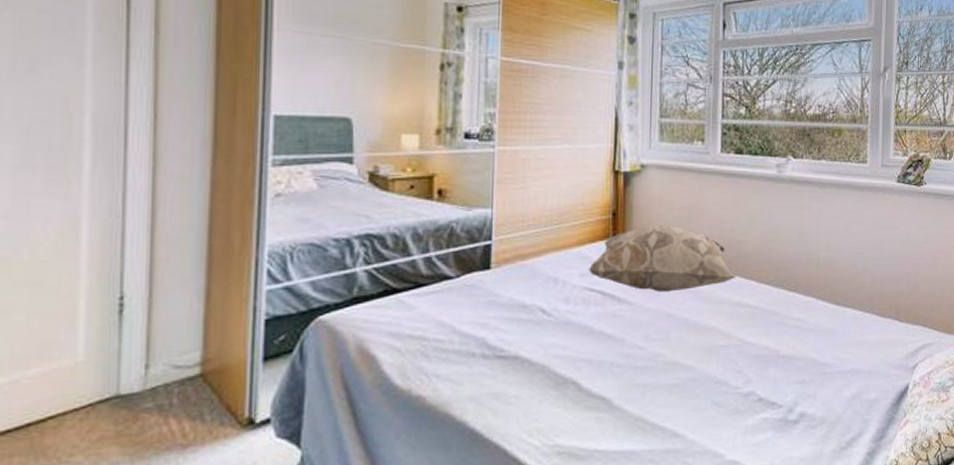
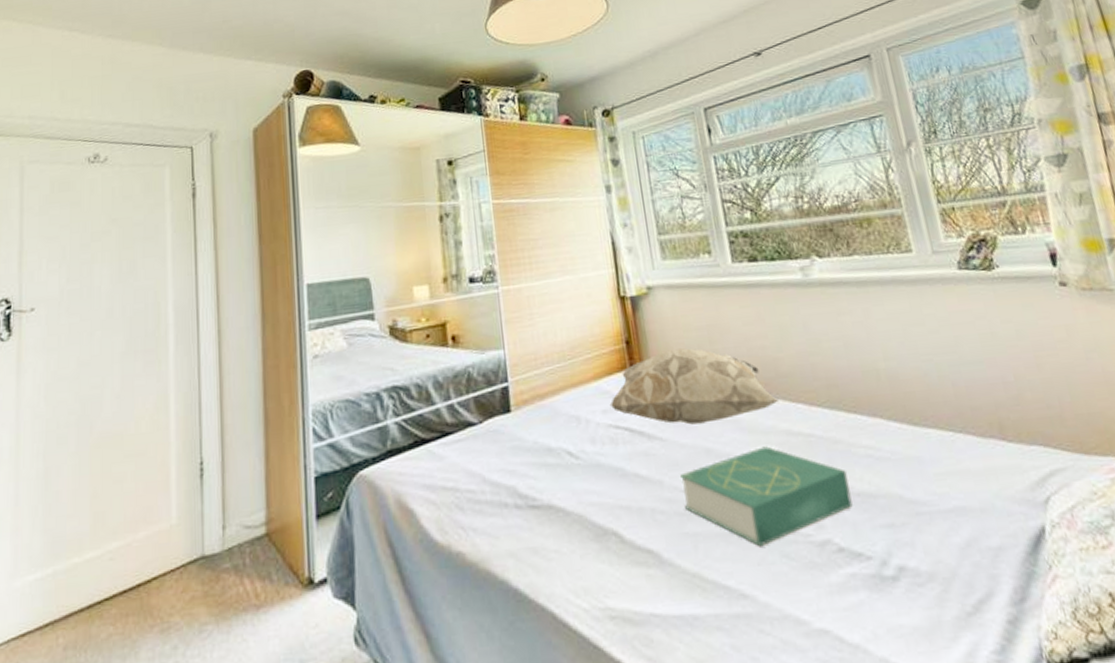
book: none [639,314,777,397] -> present [680,446,853,547]

